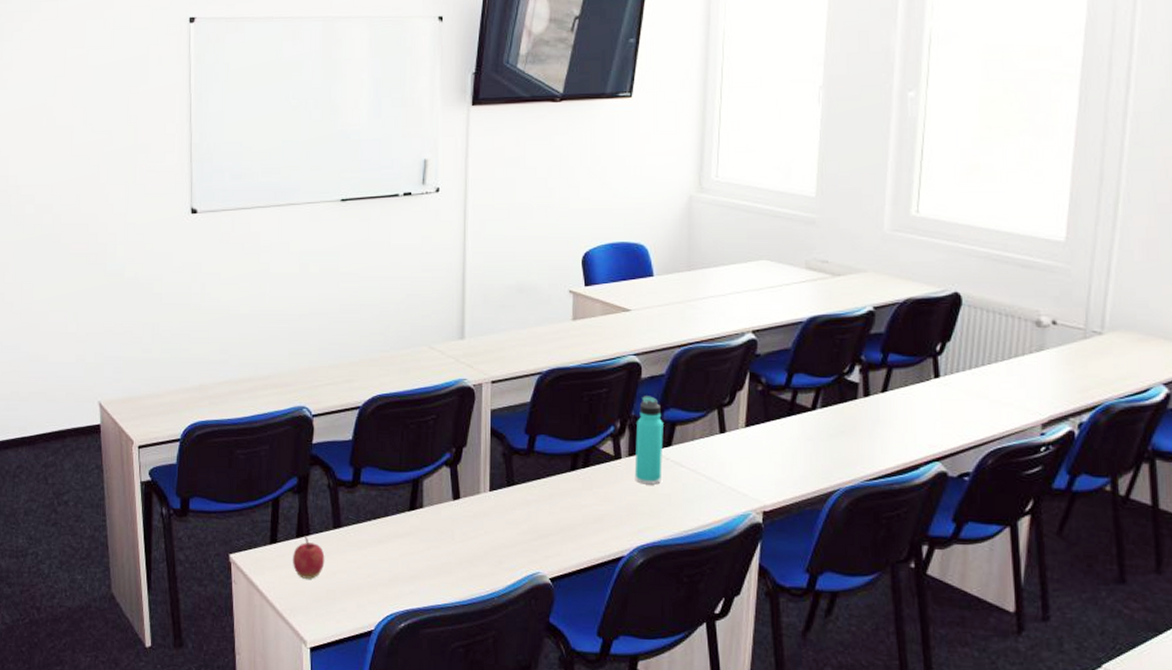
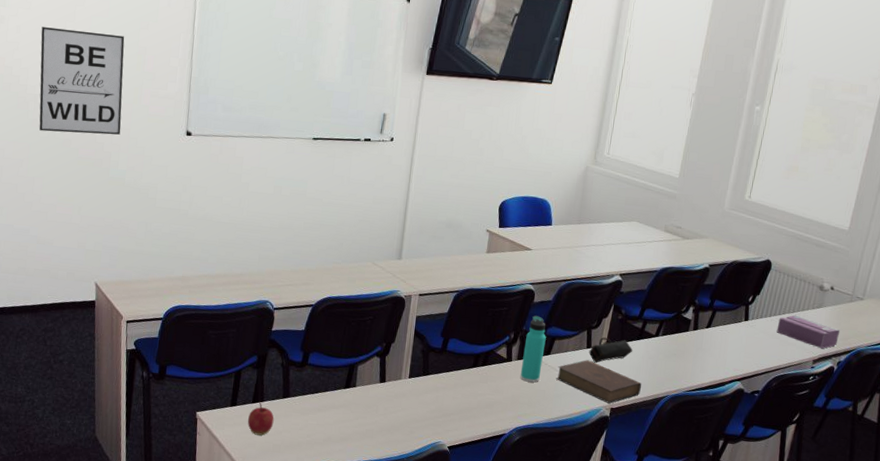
wall art: none [19,105,116,227] -> present [39,27,125,135]
book: none [682,449,801,505] -> present [555,360,641,404]
pencil case: none [723,416,784,452] -> present [589,337,633,363]
tissue box: none [982,363,1075,408] -> present [776,314,840,349]

